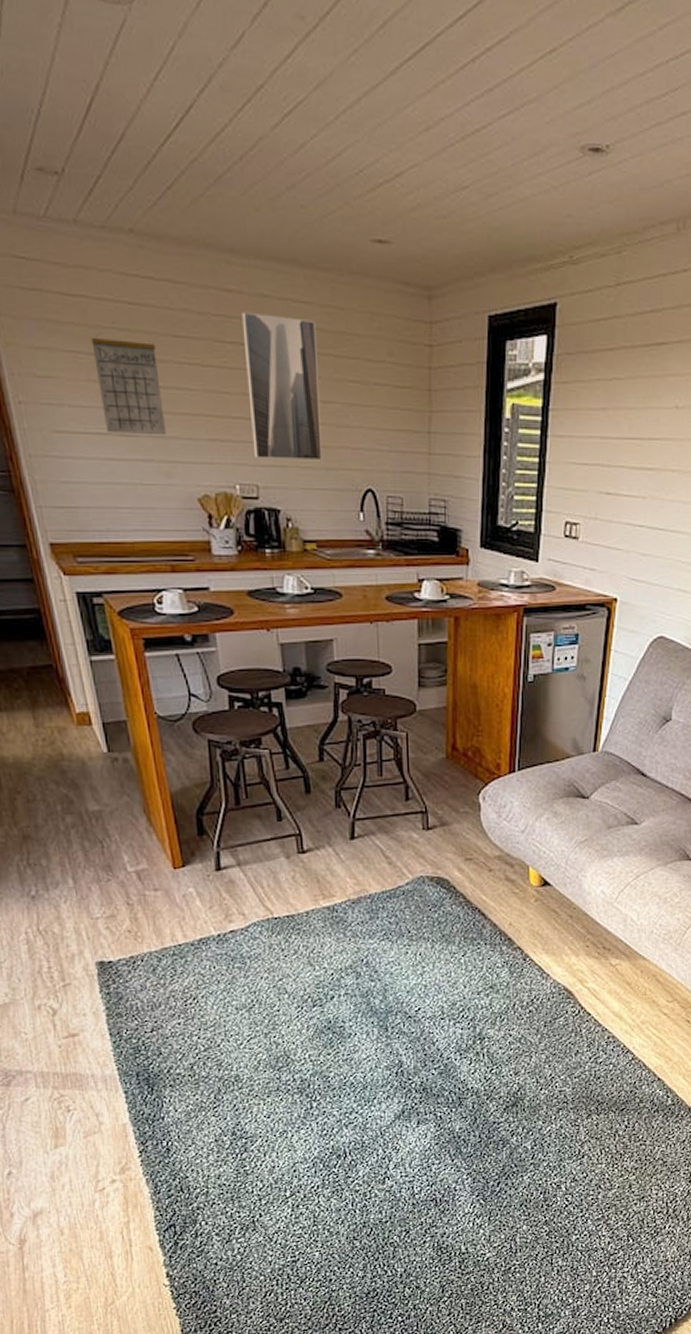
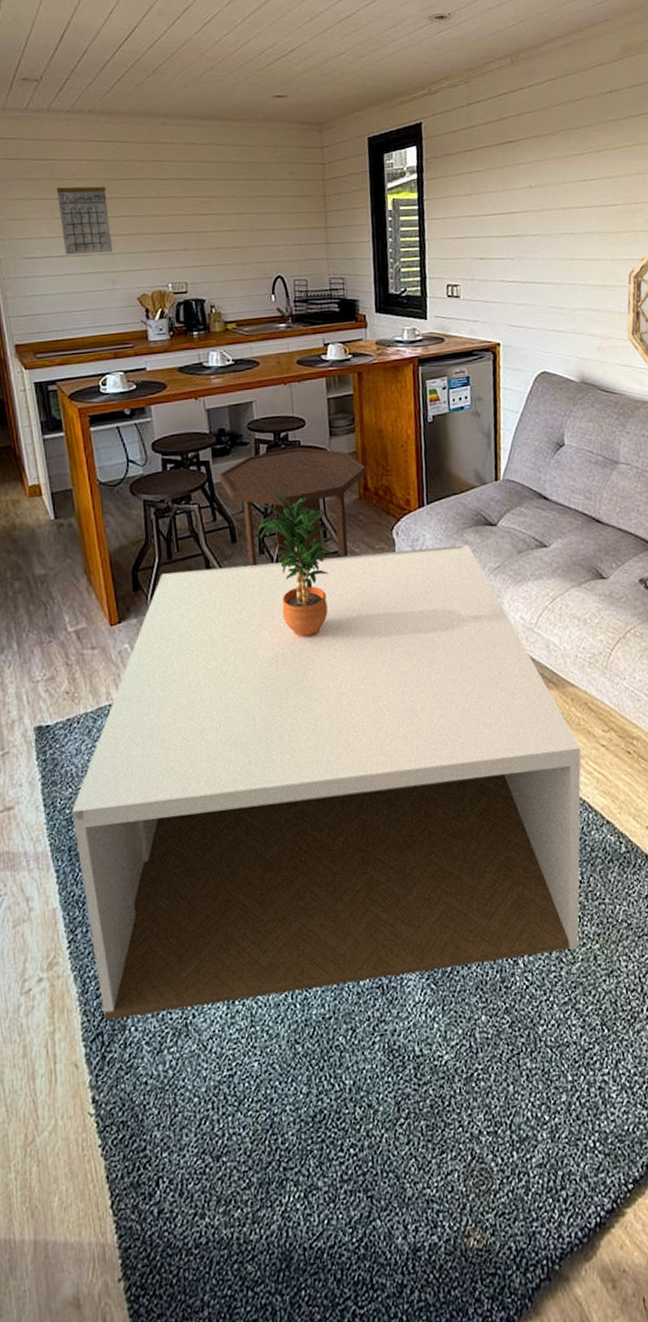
coffee table: none [138,815,643,1215] -> present [71,544,581,1021]
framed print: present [242,311,322,461] -> none [173,156,239,262]
side table: none [293,696,456,820] -> present [219,447,366,567]
potted plant: none [334,744,414,896] -> present [257,492,332,638]

